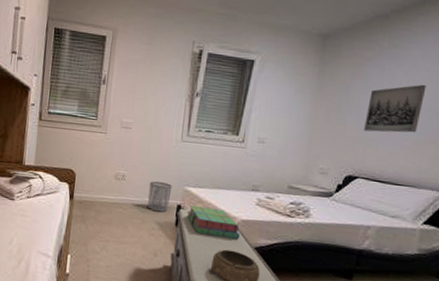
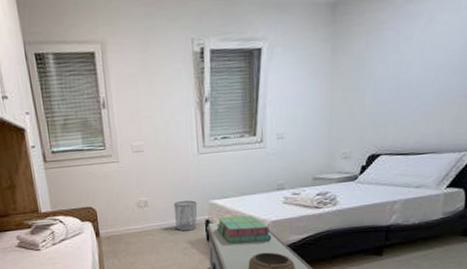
wall art: present [364,84,426,133] -> none [383,40,444,104]

